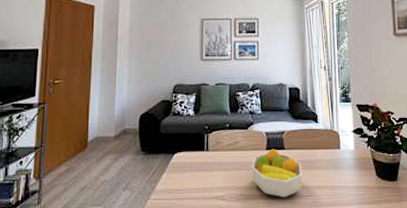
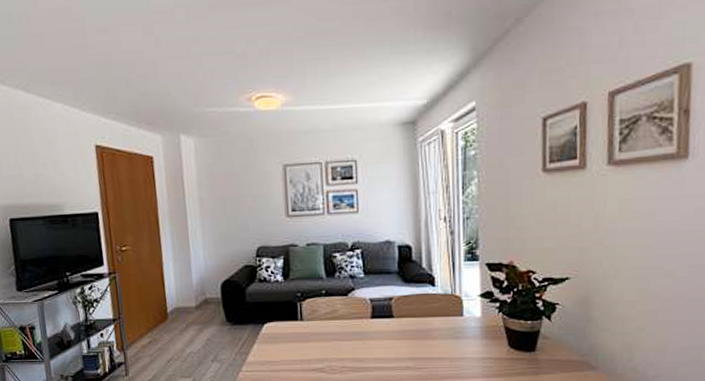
fruit bowl: present [252,149,302,198] -> none [354,317,415,370]

